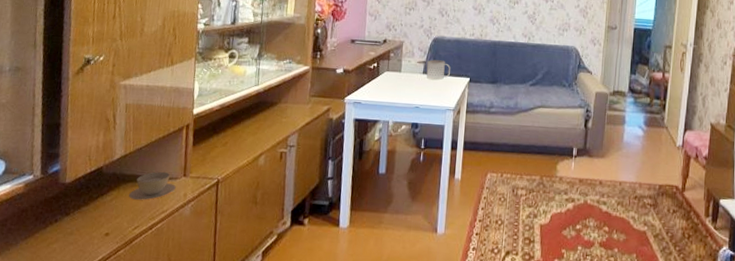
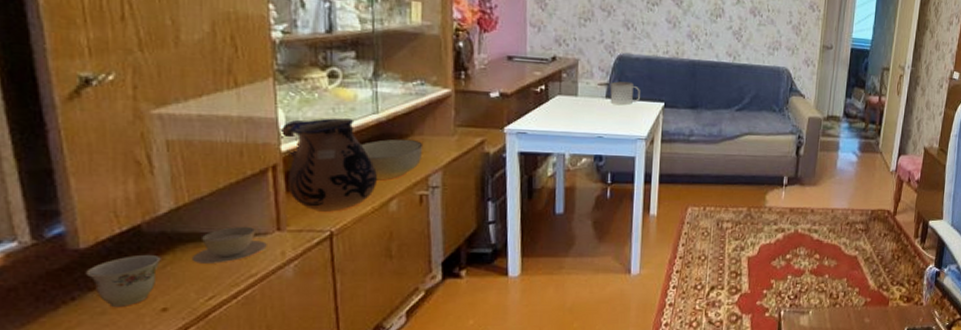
teacup: none [66,189,111,230] -> present [86,254,161,308]
ceramic pitcher: none [194,88,253,163] -> present [281,118,377,212]
bowl: none [244,105,287,140] -> present [361,138,424,181]

